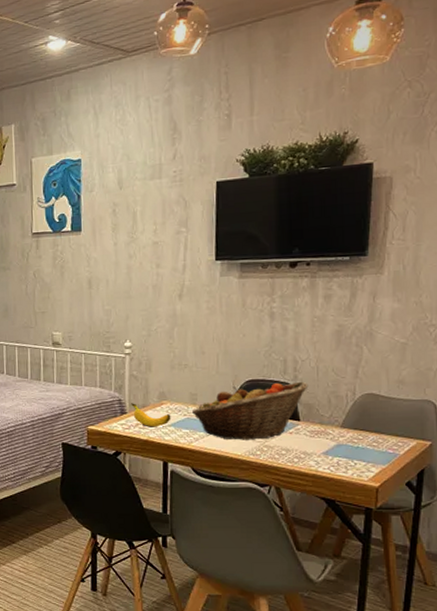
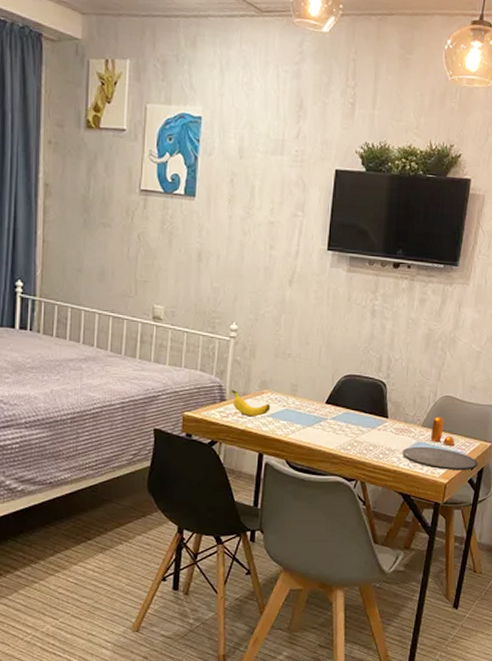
fruit basket: present [191,381,309,440] -> none [290,380,399,435]
plate: none [321,448,417,473] -> present [403,446,479,470]
pepper shaker: none [352,416,384,446] -> present [430,417,455,446]

